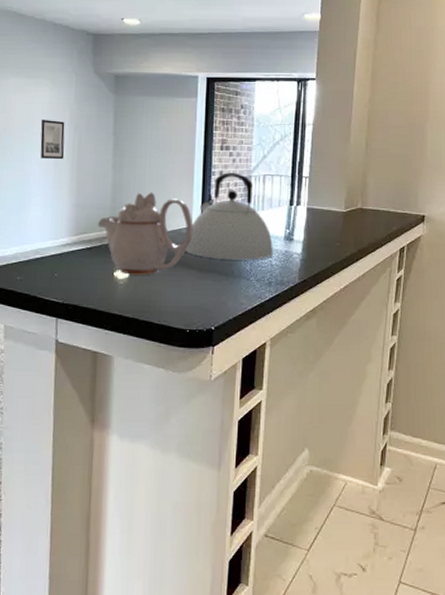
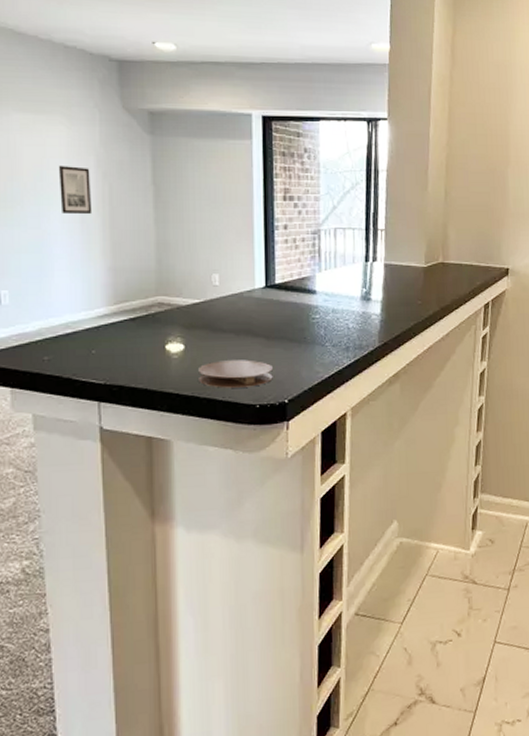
teapot: present [98,192,193,275] -> none [142,251,257,347]
coaster: none [139,288,203,313] -> present [198,360,273,388]
kettle: present [185,172,273,260] -> none [249,226,349,325]

